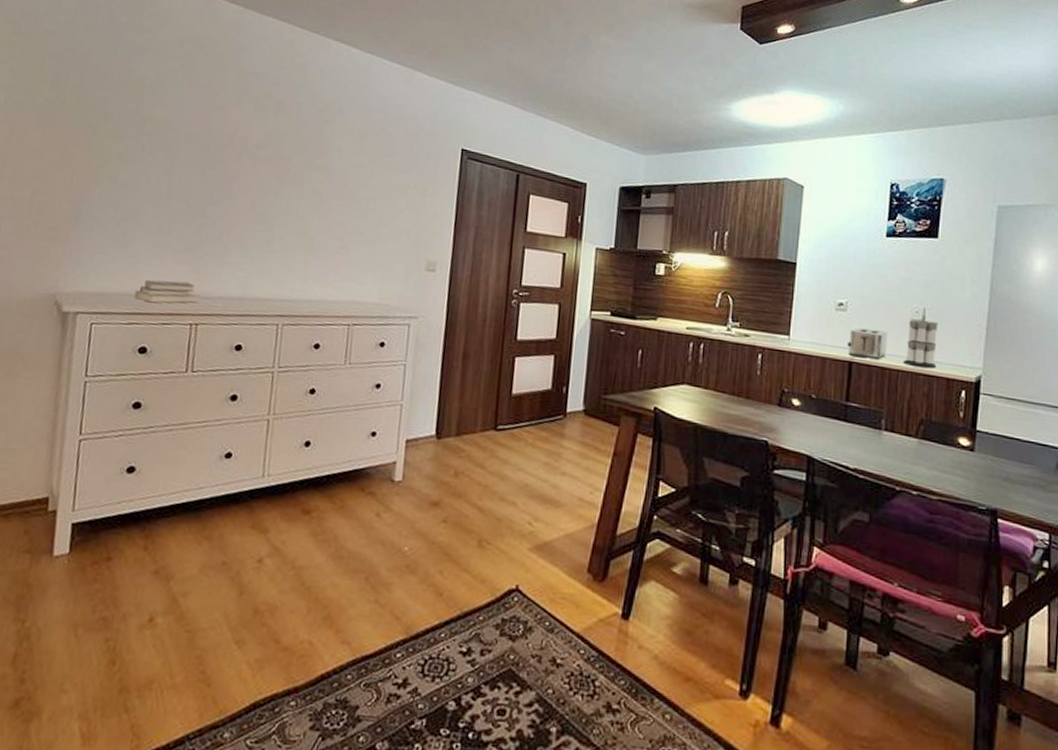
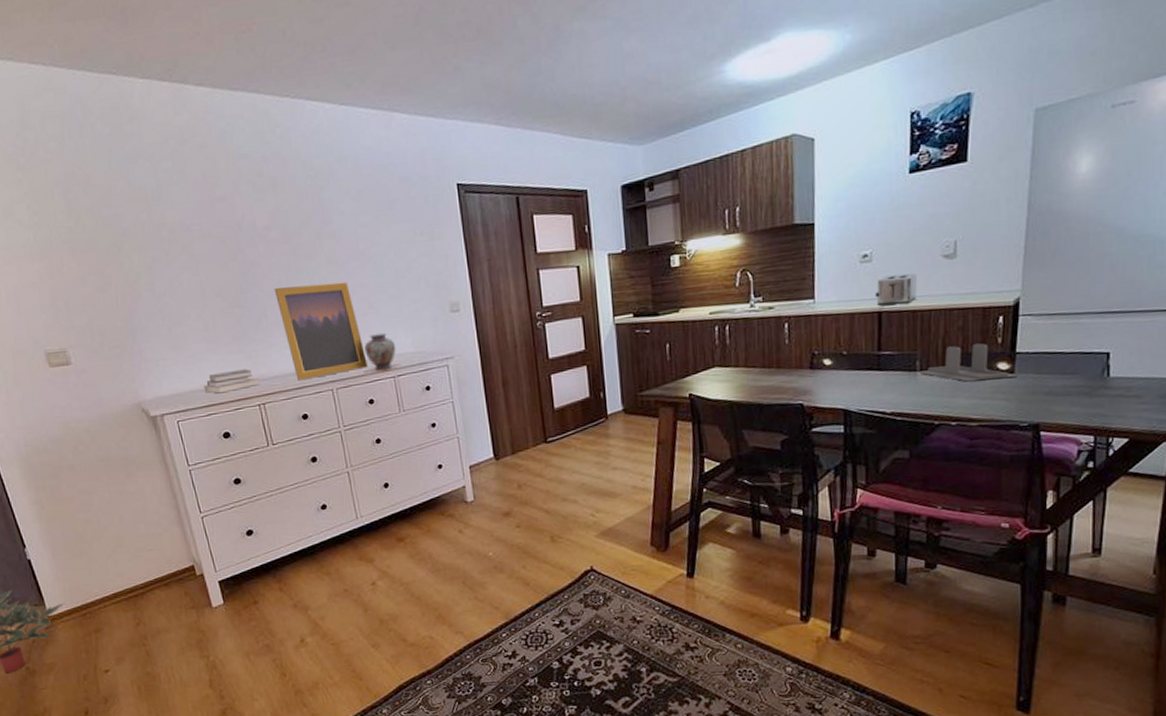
picture frame: none [241,207,327,310] -> present [274,281,368,381]
decorative vase: none [316,275,360,318] -> present [363,332,401,374]
napkin holder: none [885,411,977,457] -> present [920,343,1017,382]
spice rack: present [904,314,938,369] -> none [936,247,972,303]

